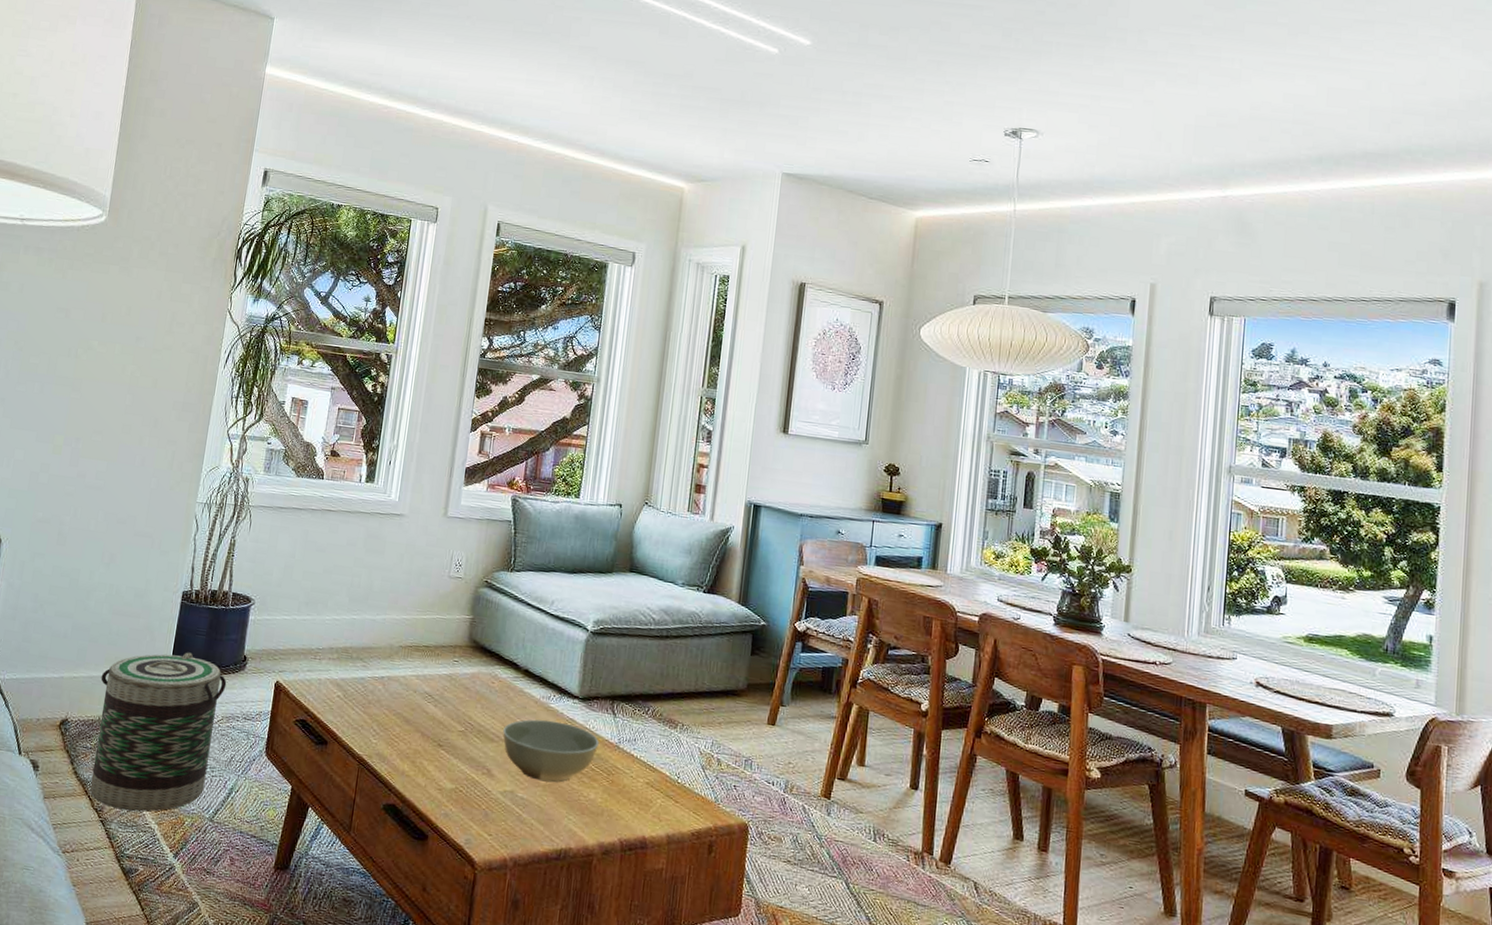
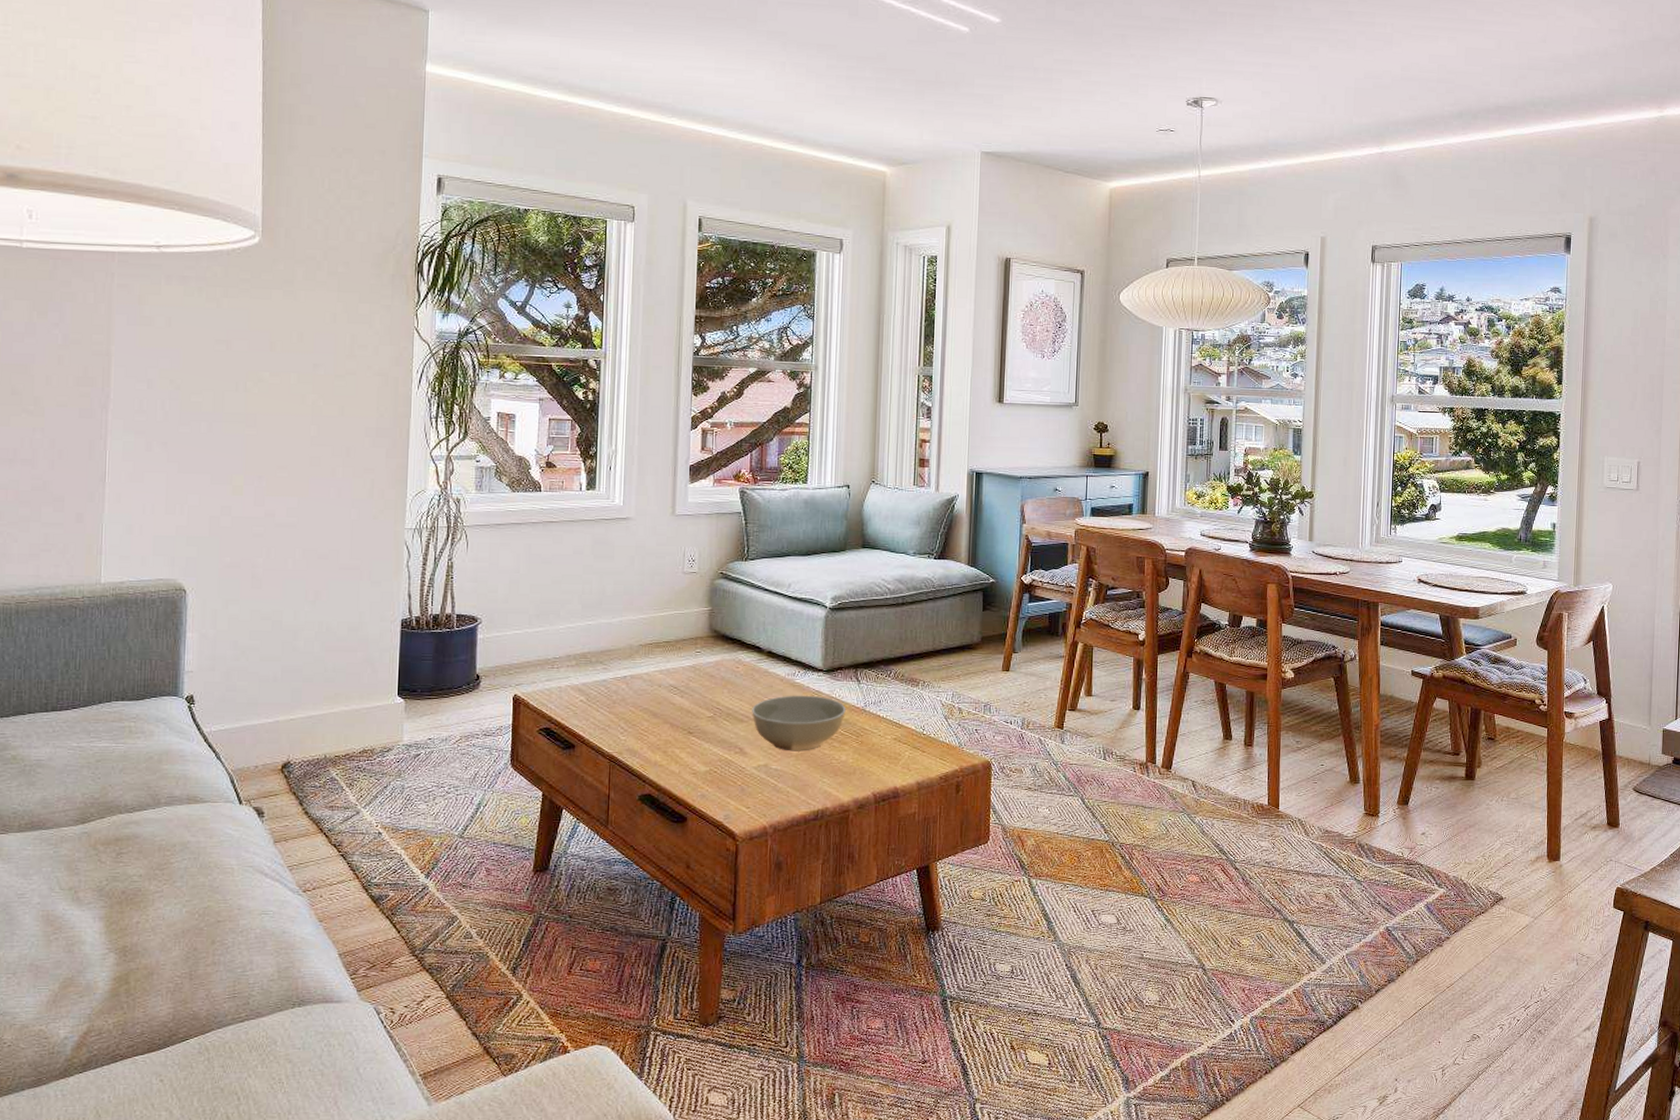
basket: present [90,652,227,812] -> none [321,678,461,841]

